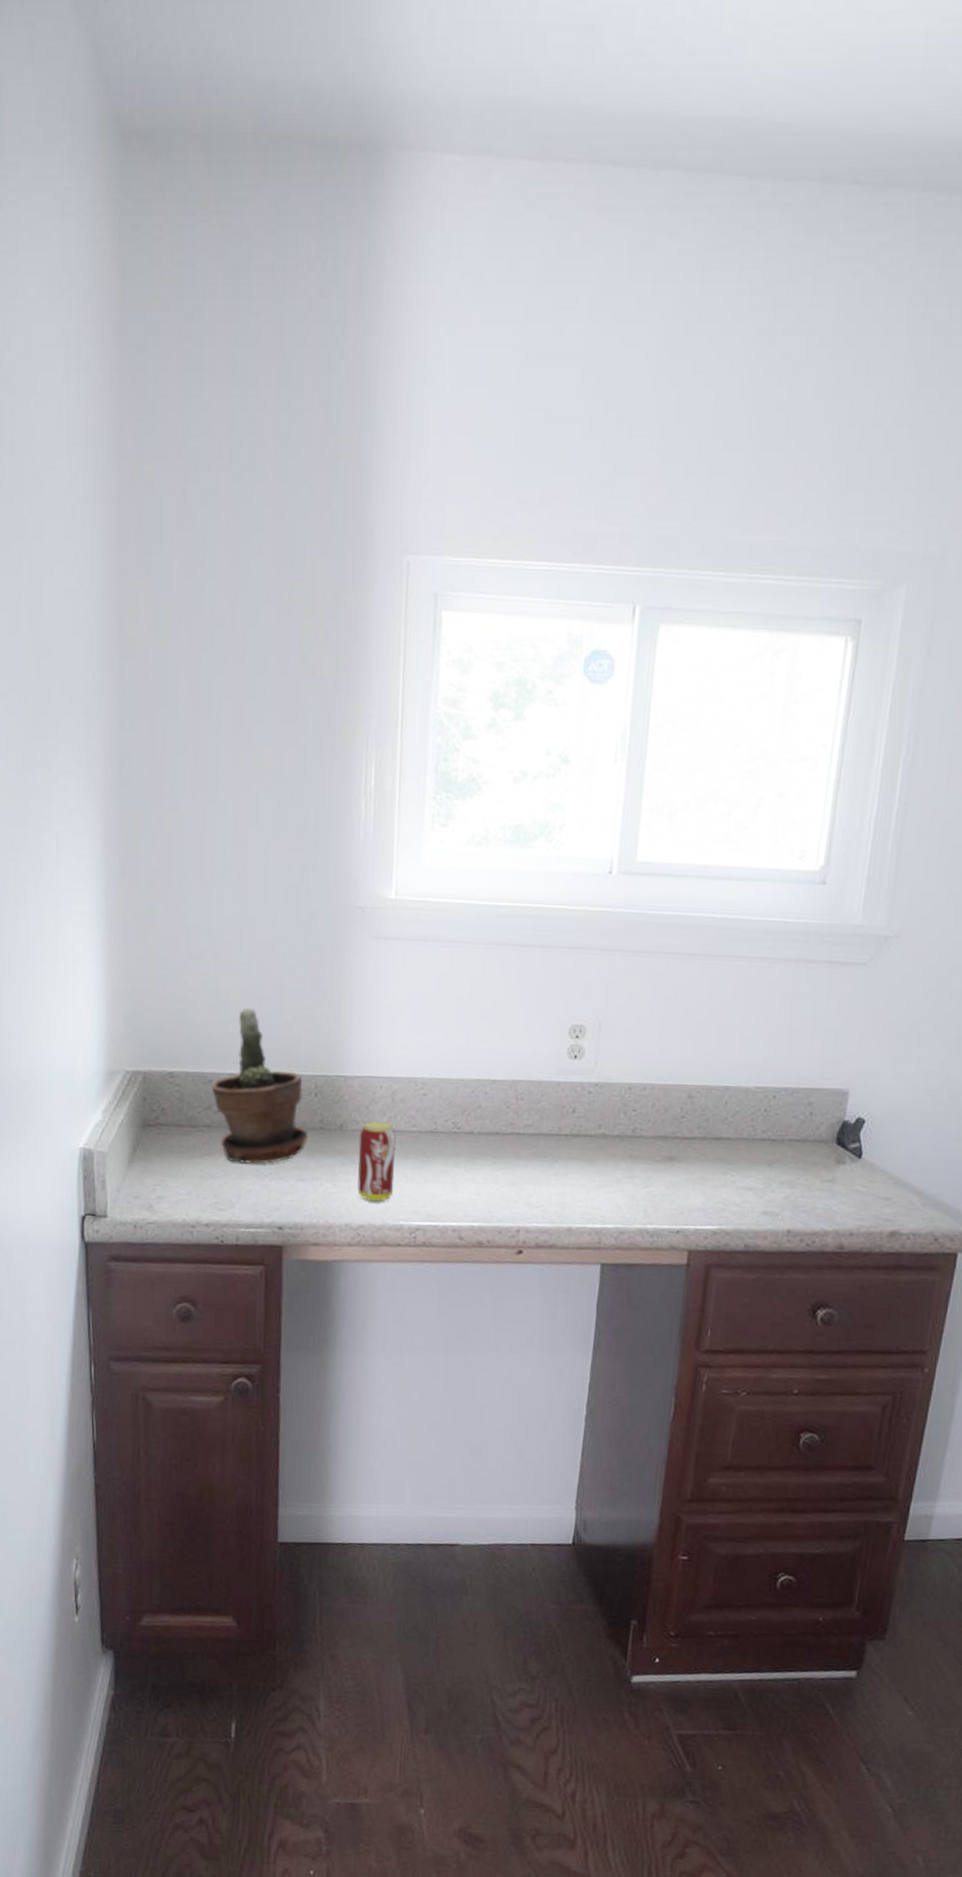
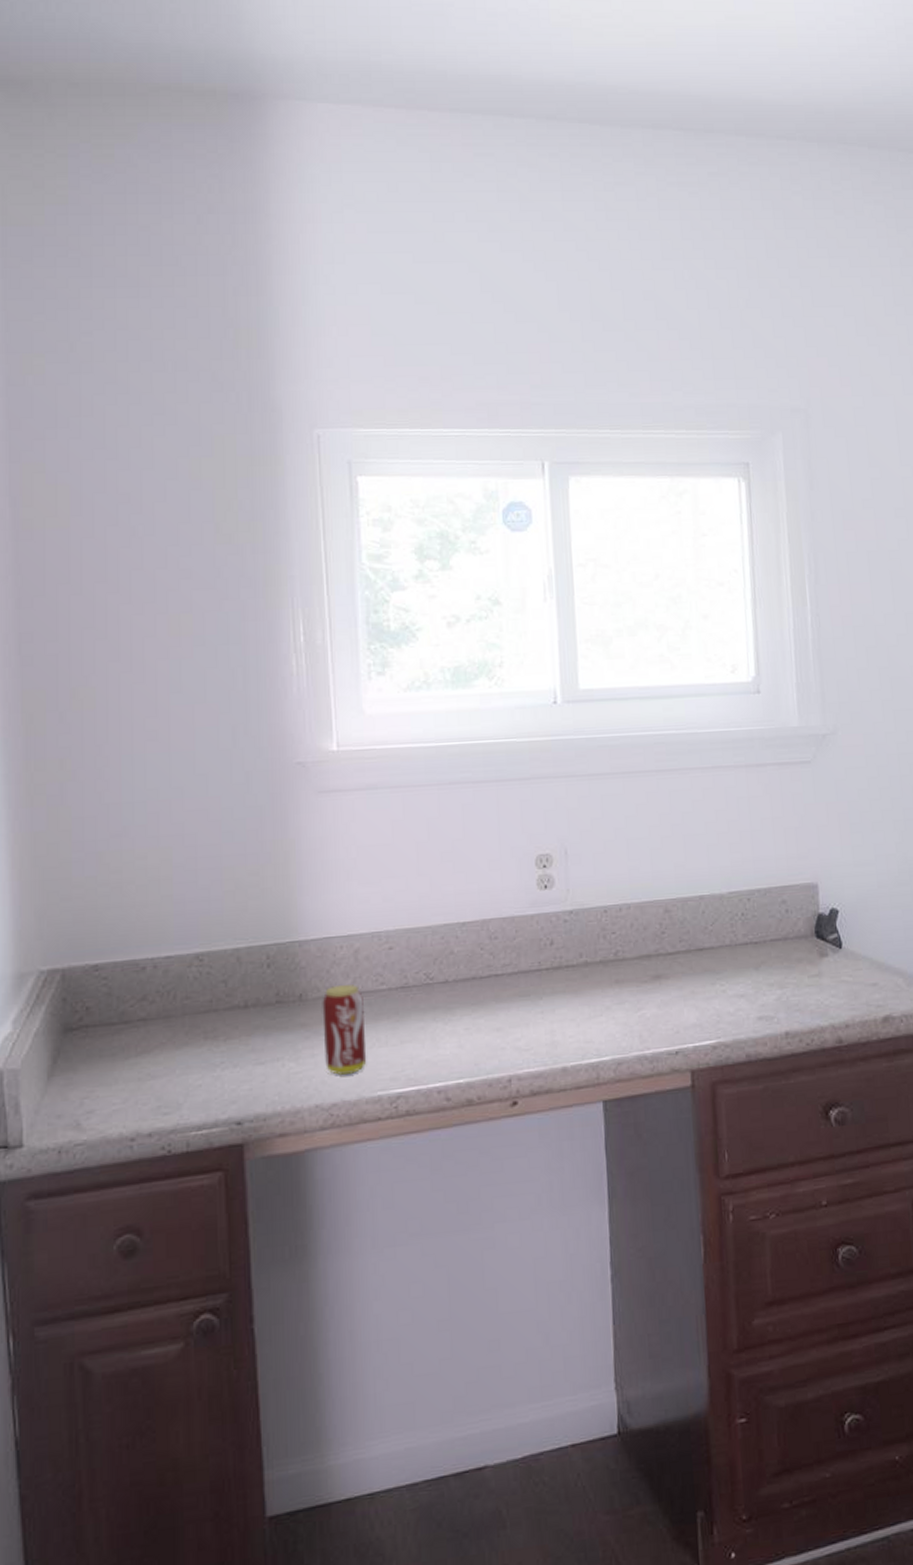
potted plant: present [212,1007,308,1164] -> none [146,881,263,1056]

